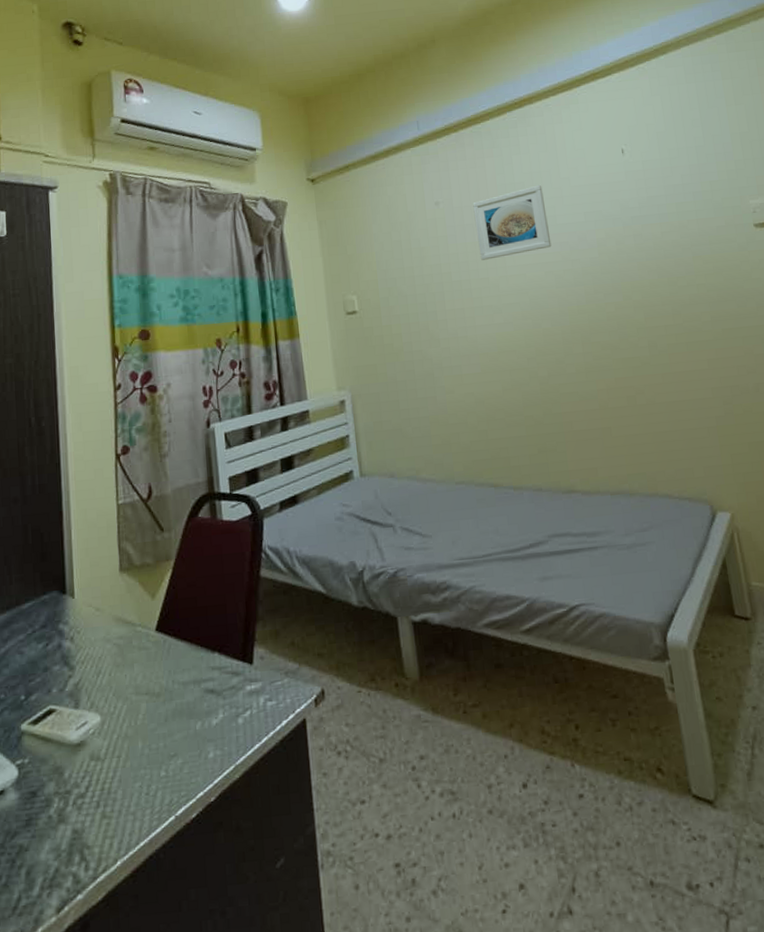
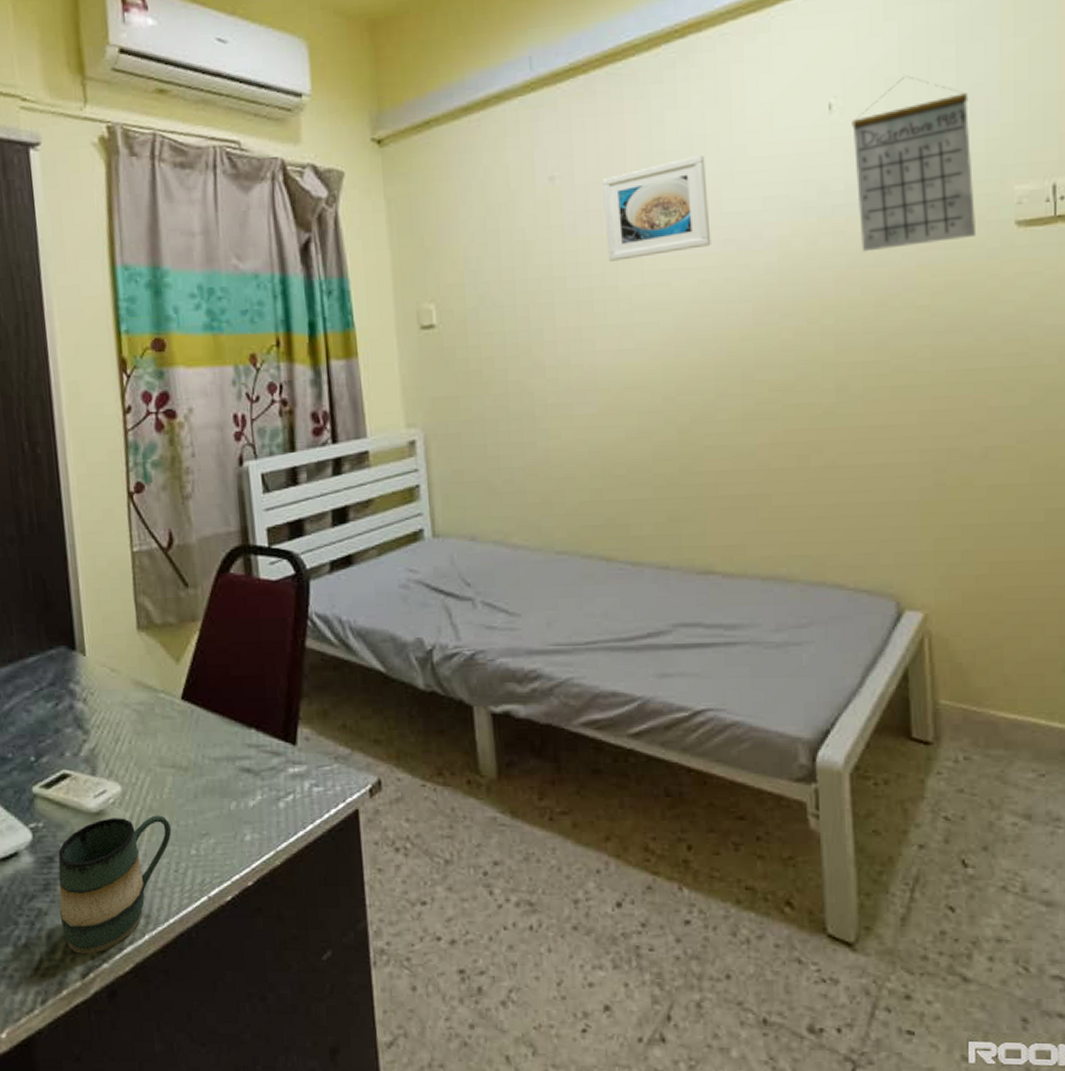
mug: none [39,741,144,888] -> present [58,815,172,954]
calendar: none [638,130,729,248] -> present [852,75,975,252]

